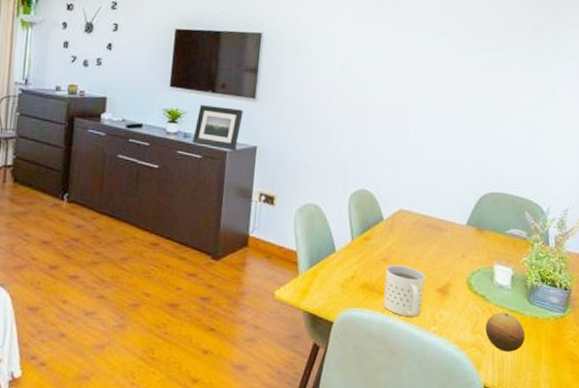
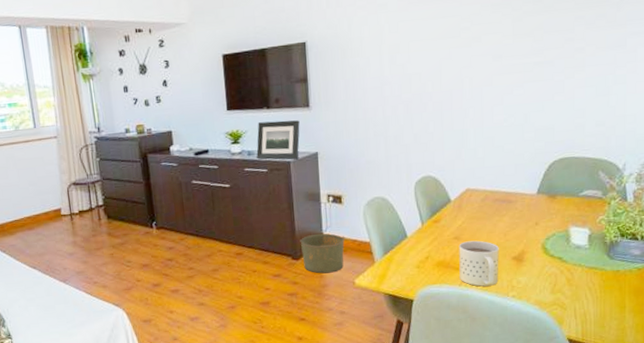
basket: none [223,233,272,280] -> present [300,233,345,274]
fruit: present [485,312,525,352] -> none [564,270,607,306]

